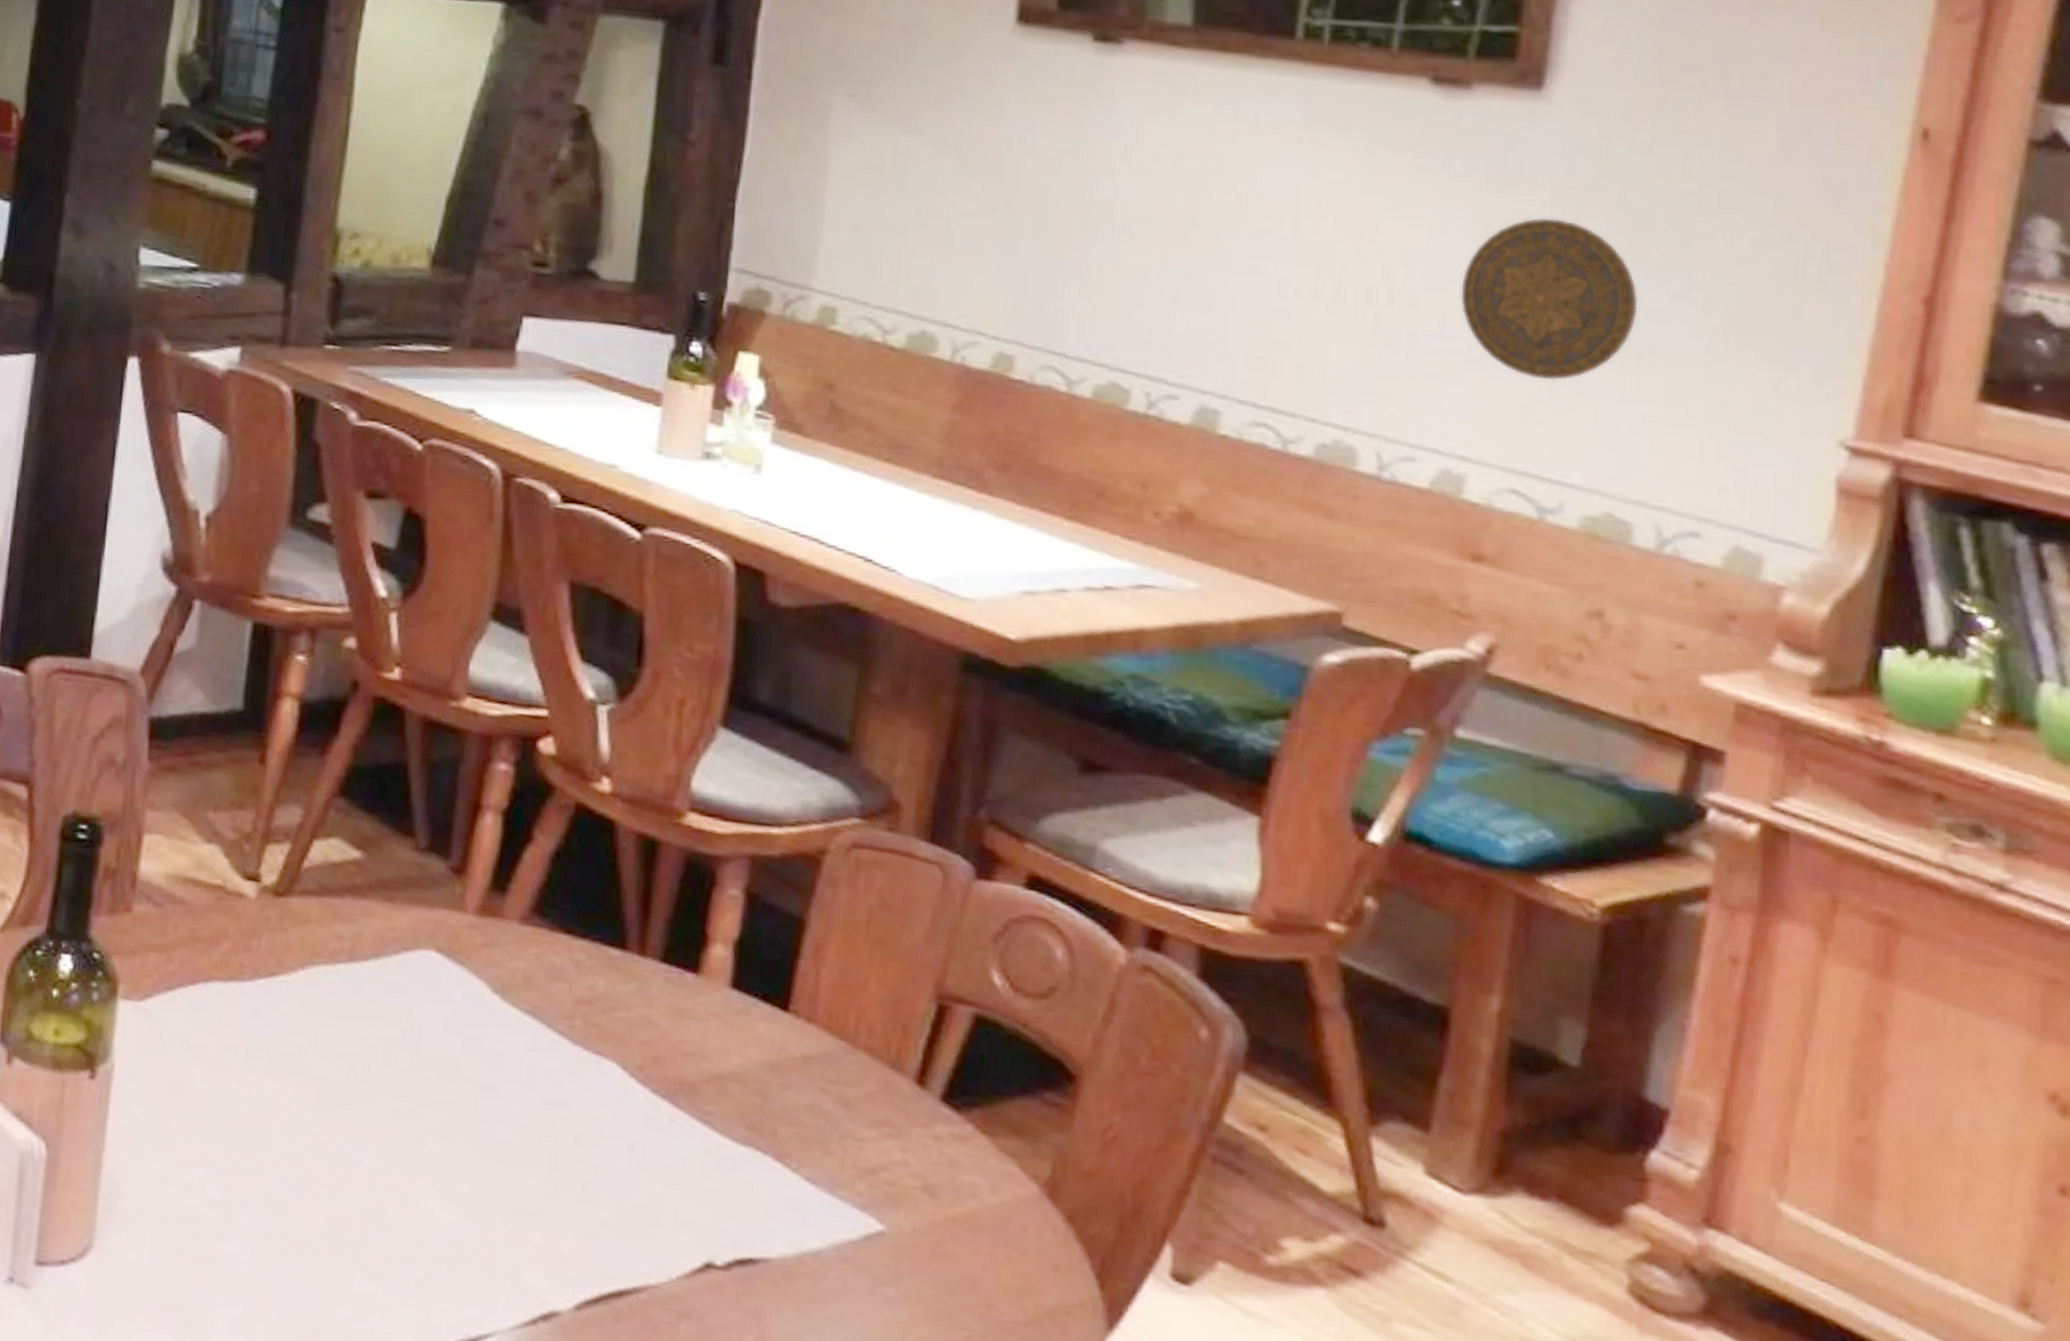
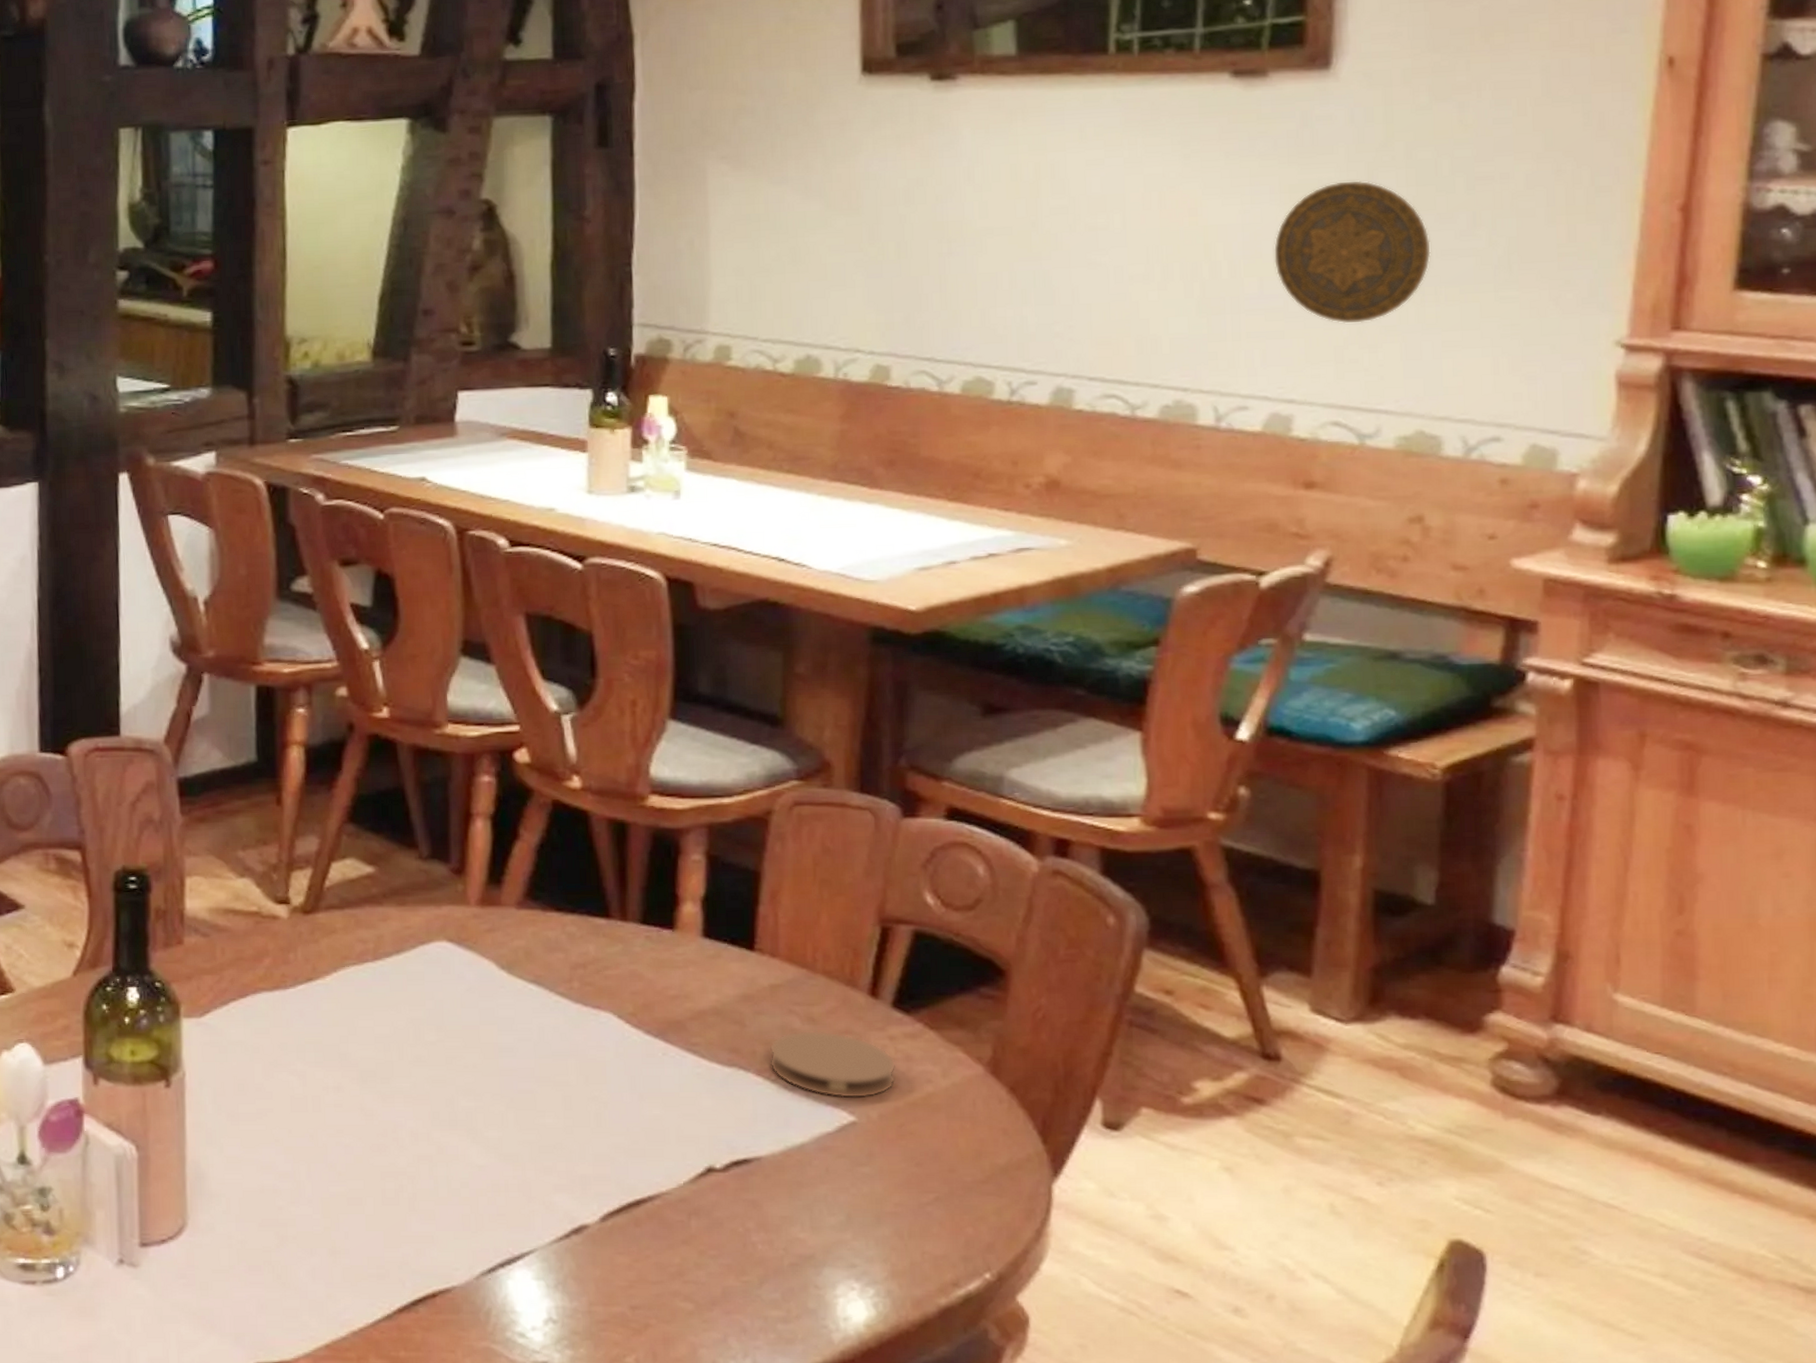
coaster: none [791,1113,939,1206] -> present [769,1030,896,1099]

